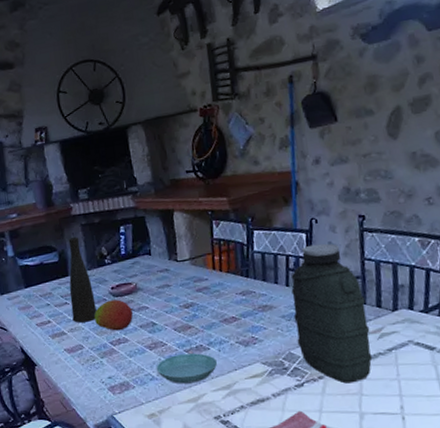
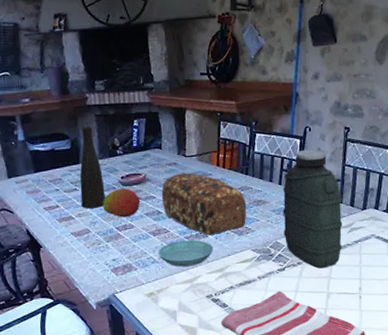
bread loaf: none [154,278,252,348] -> present [161,172,247,236]

